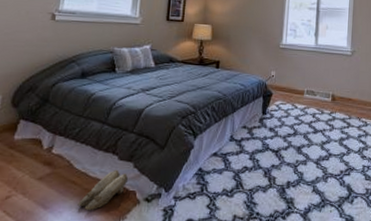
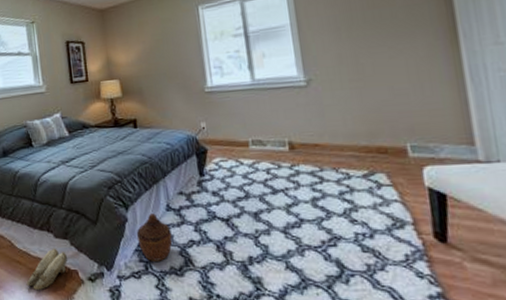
woven basket: none [199,142,230,184] -> present [136,213,173,261]

